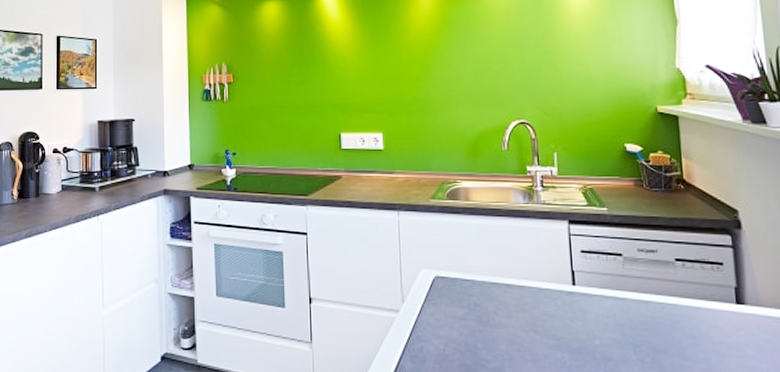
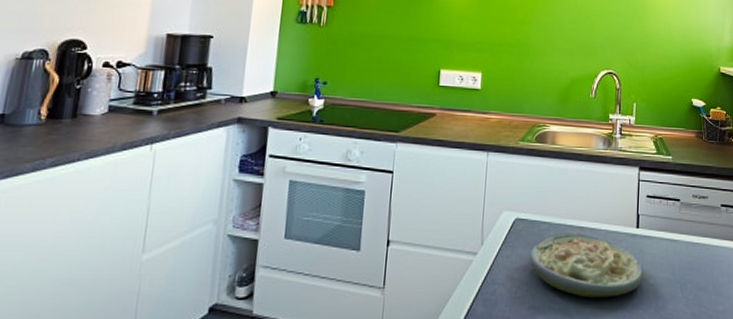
soup: none [454,289,587,357] -> present [529,232,644,297]

